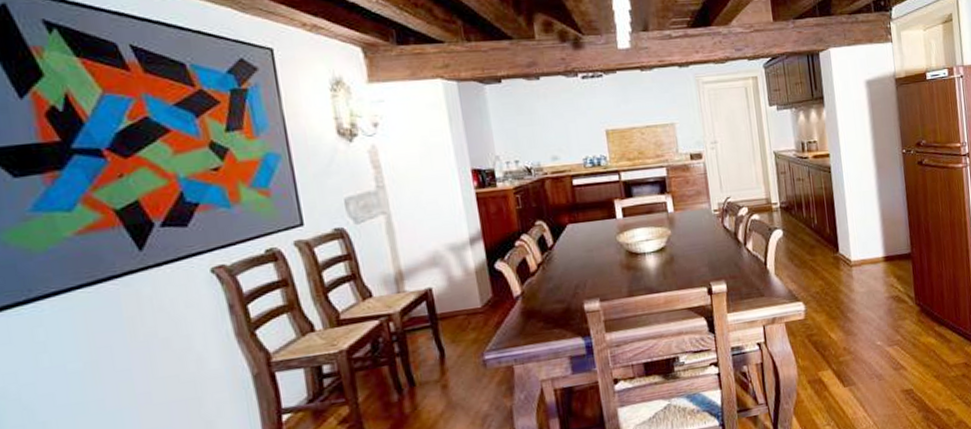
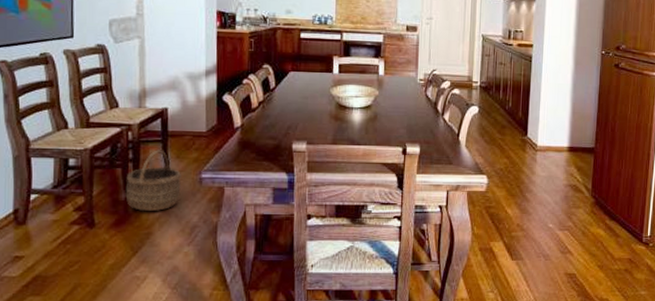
wicker basket: none [395,336,463,410] -> present [125,150,181,211]

